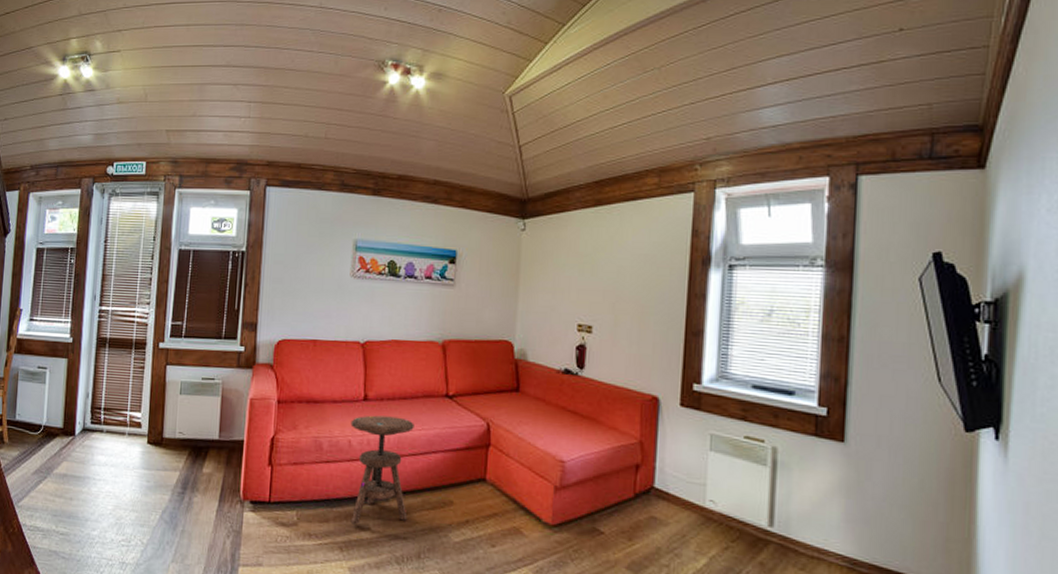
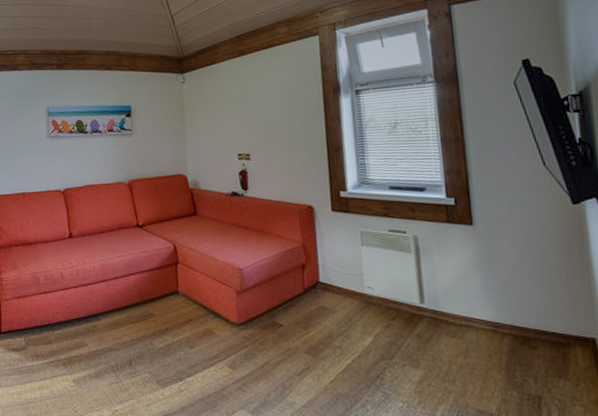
side table: present [350,415,414,525] -> none [60,248,117,343]

